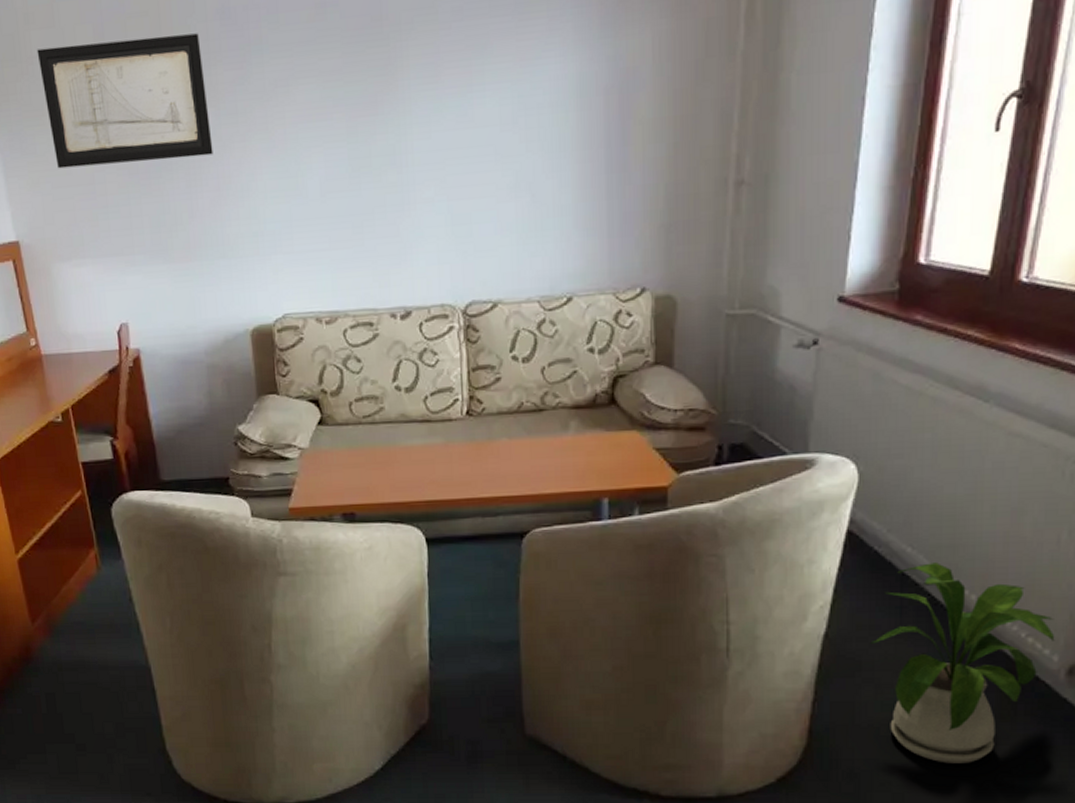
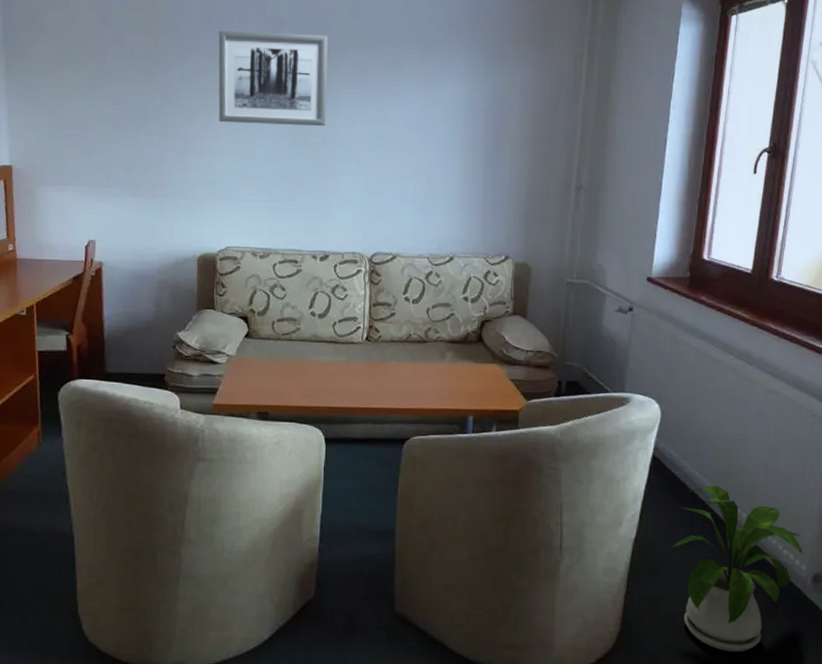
wall art: present [36,33,213,169] -> none [50,23,184,119]
wall art: none [244,13,393,153] -> present [218,30,328,126]

